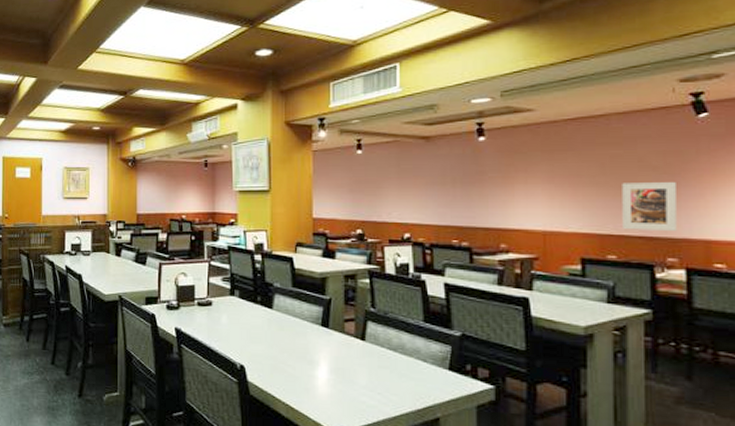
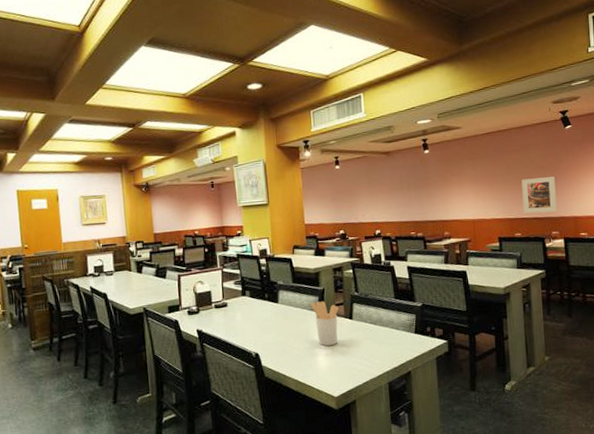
utensil holder: none [311,312,348,370] -> present [309,301,338,346]

